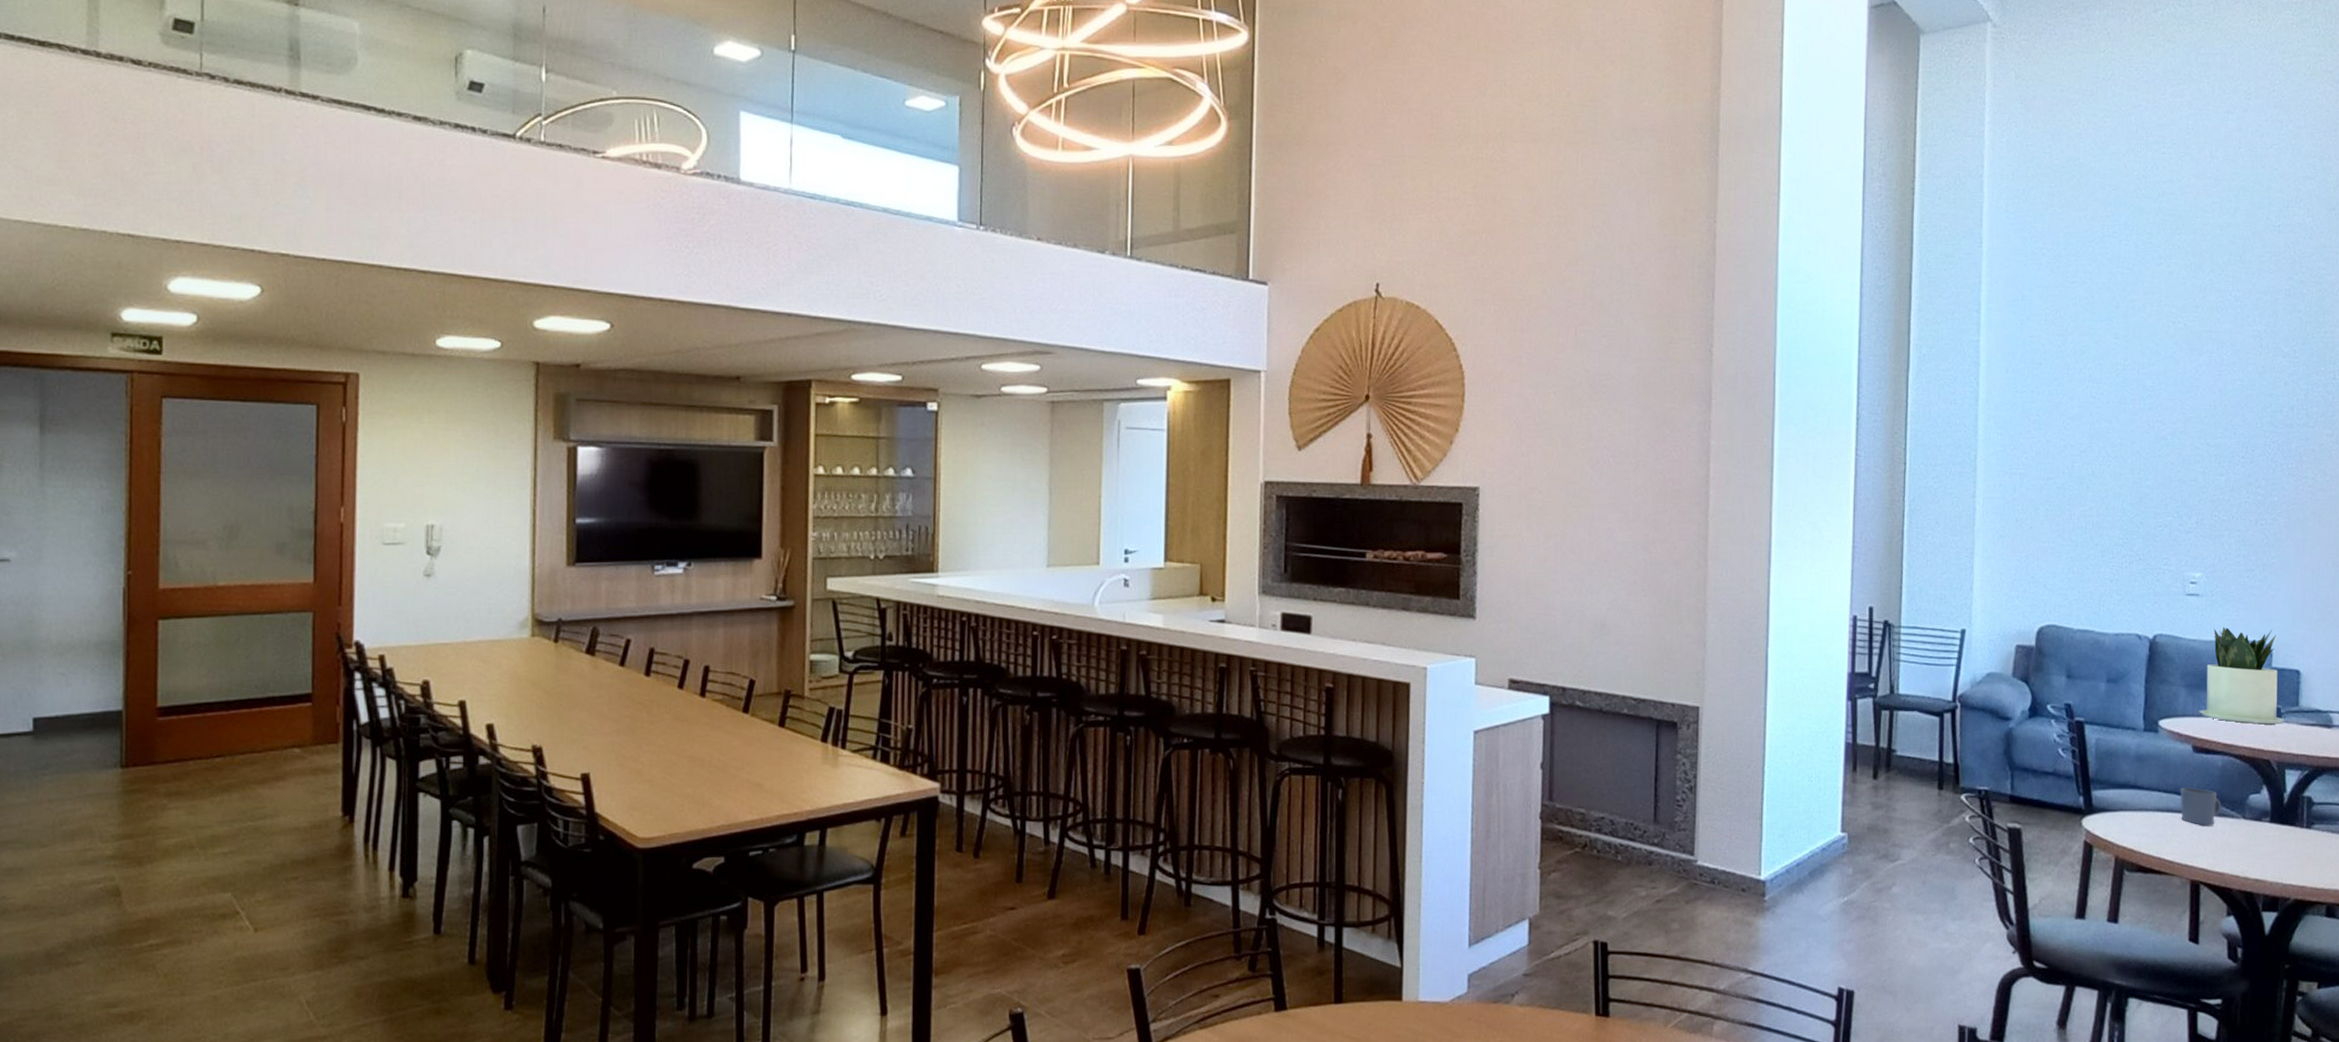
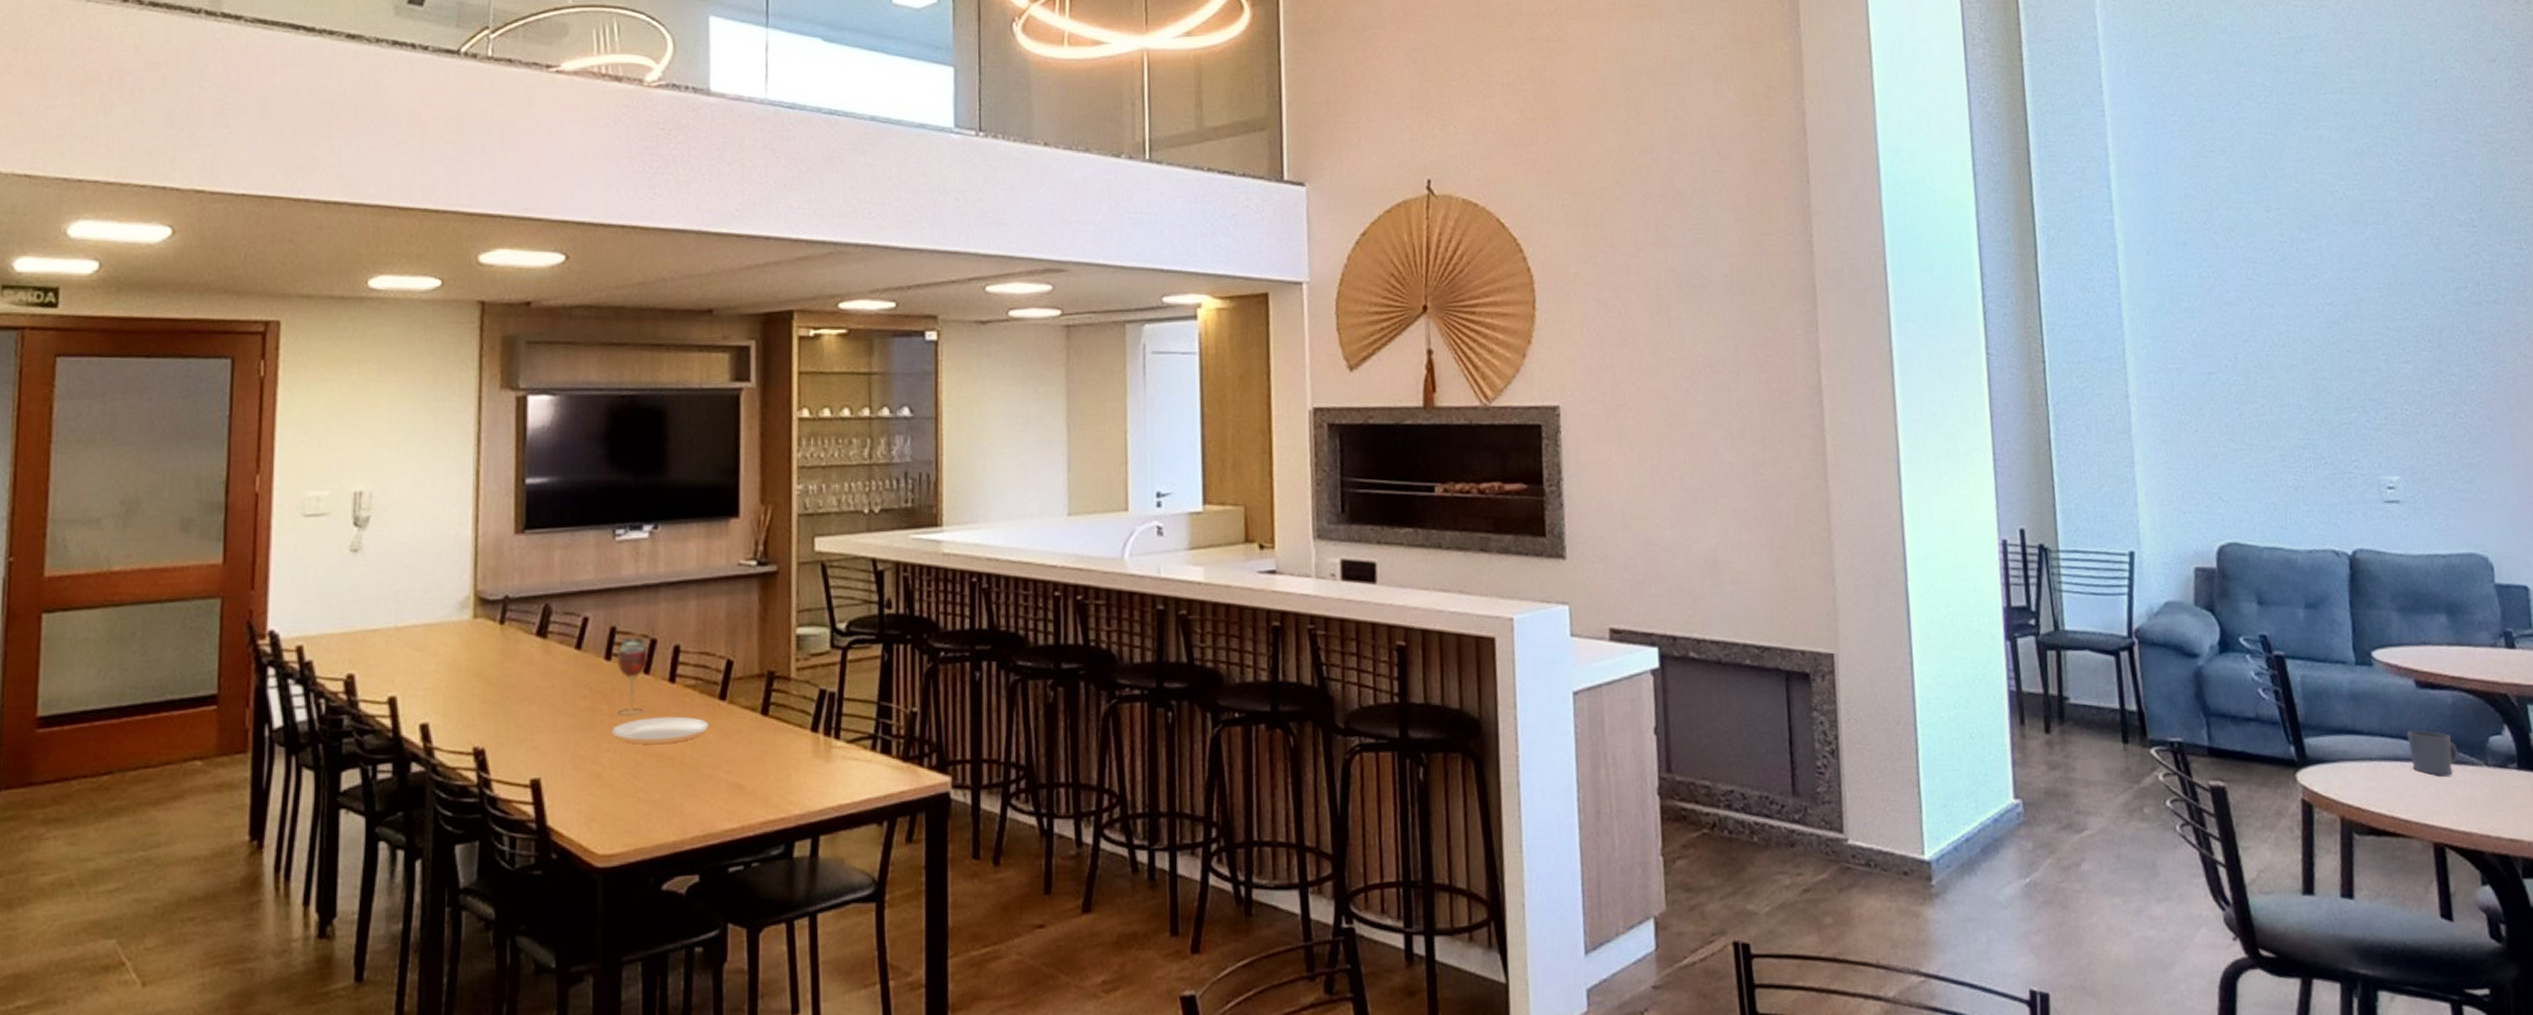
plate: none [651,725,734,749] -> present [612,716,709,745]
wineglass: none [655,657,681,725] -> present [617,637,647,717]
planter: present [2199,626,2285,725] -> none [2416,537,2519,652]

